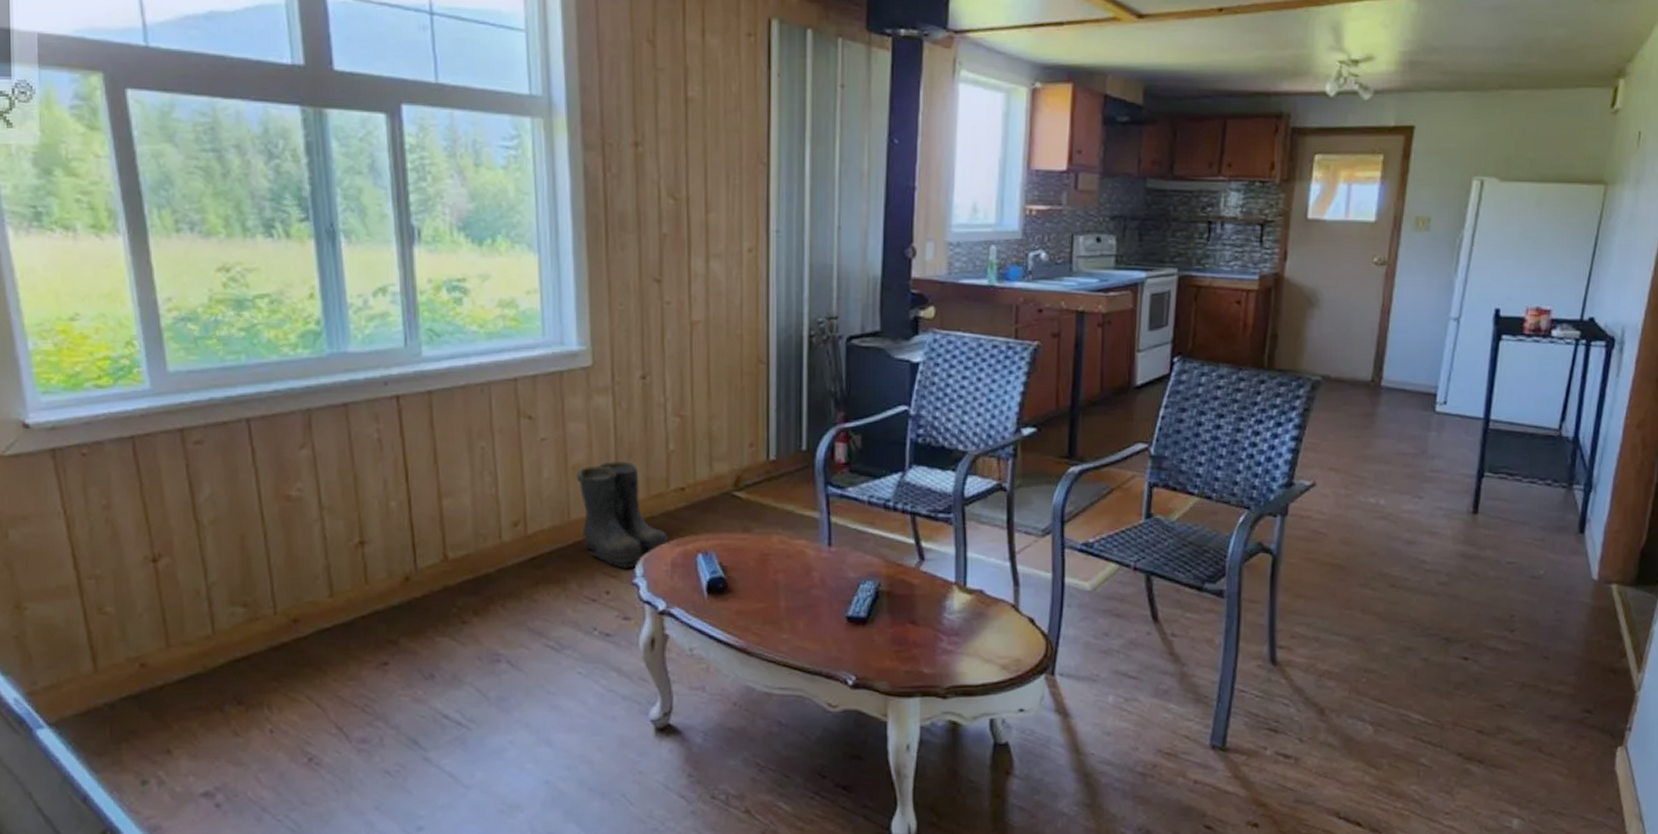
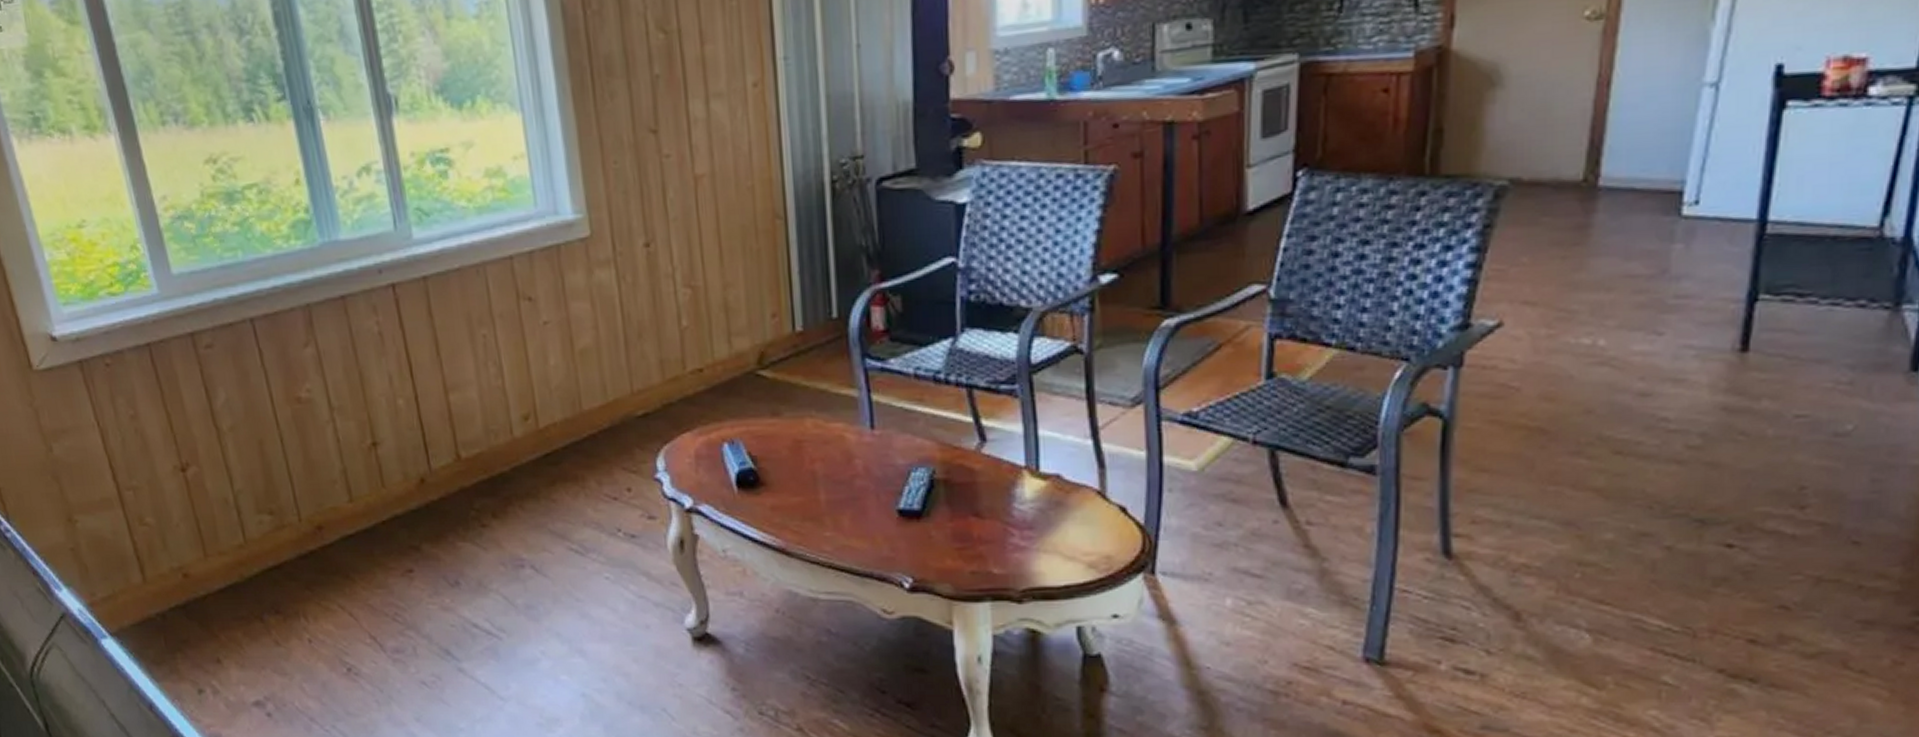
boots: present [576,461,669,568] -> none [584,342,691,463]

